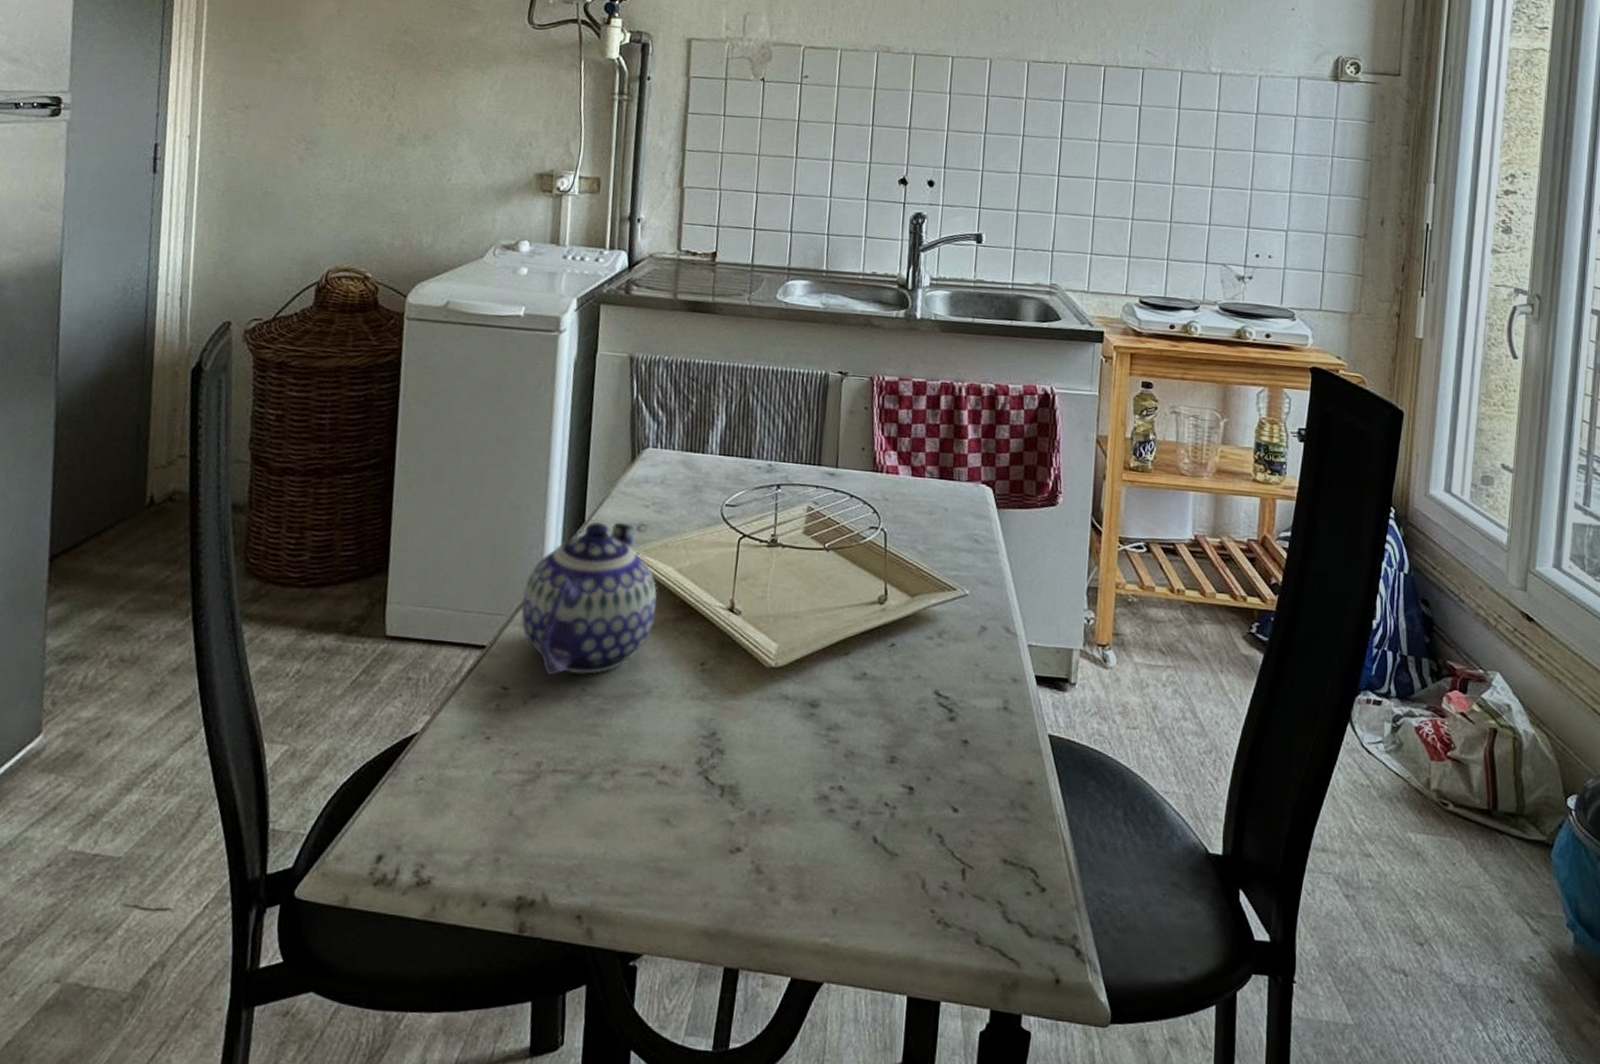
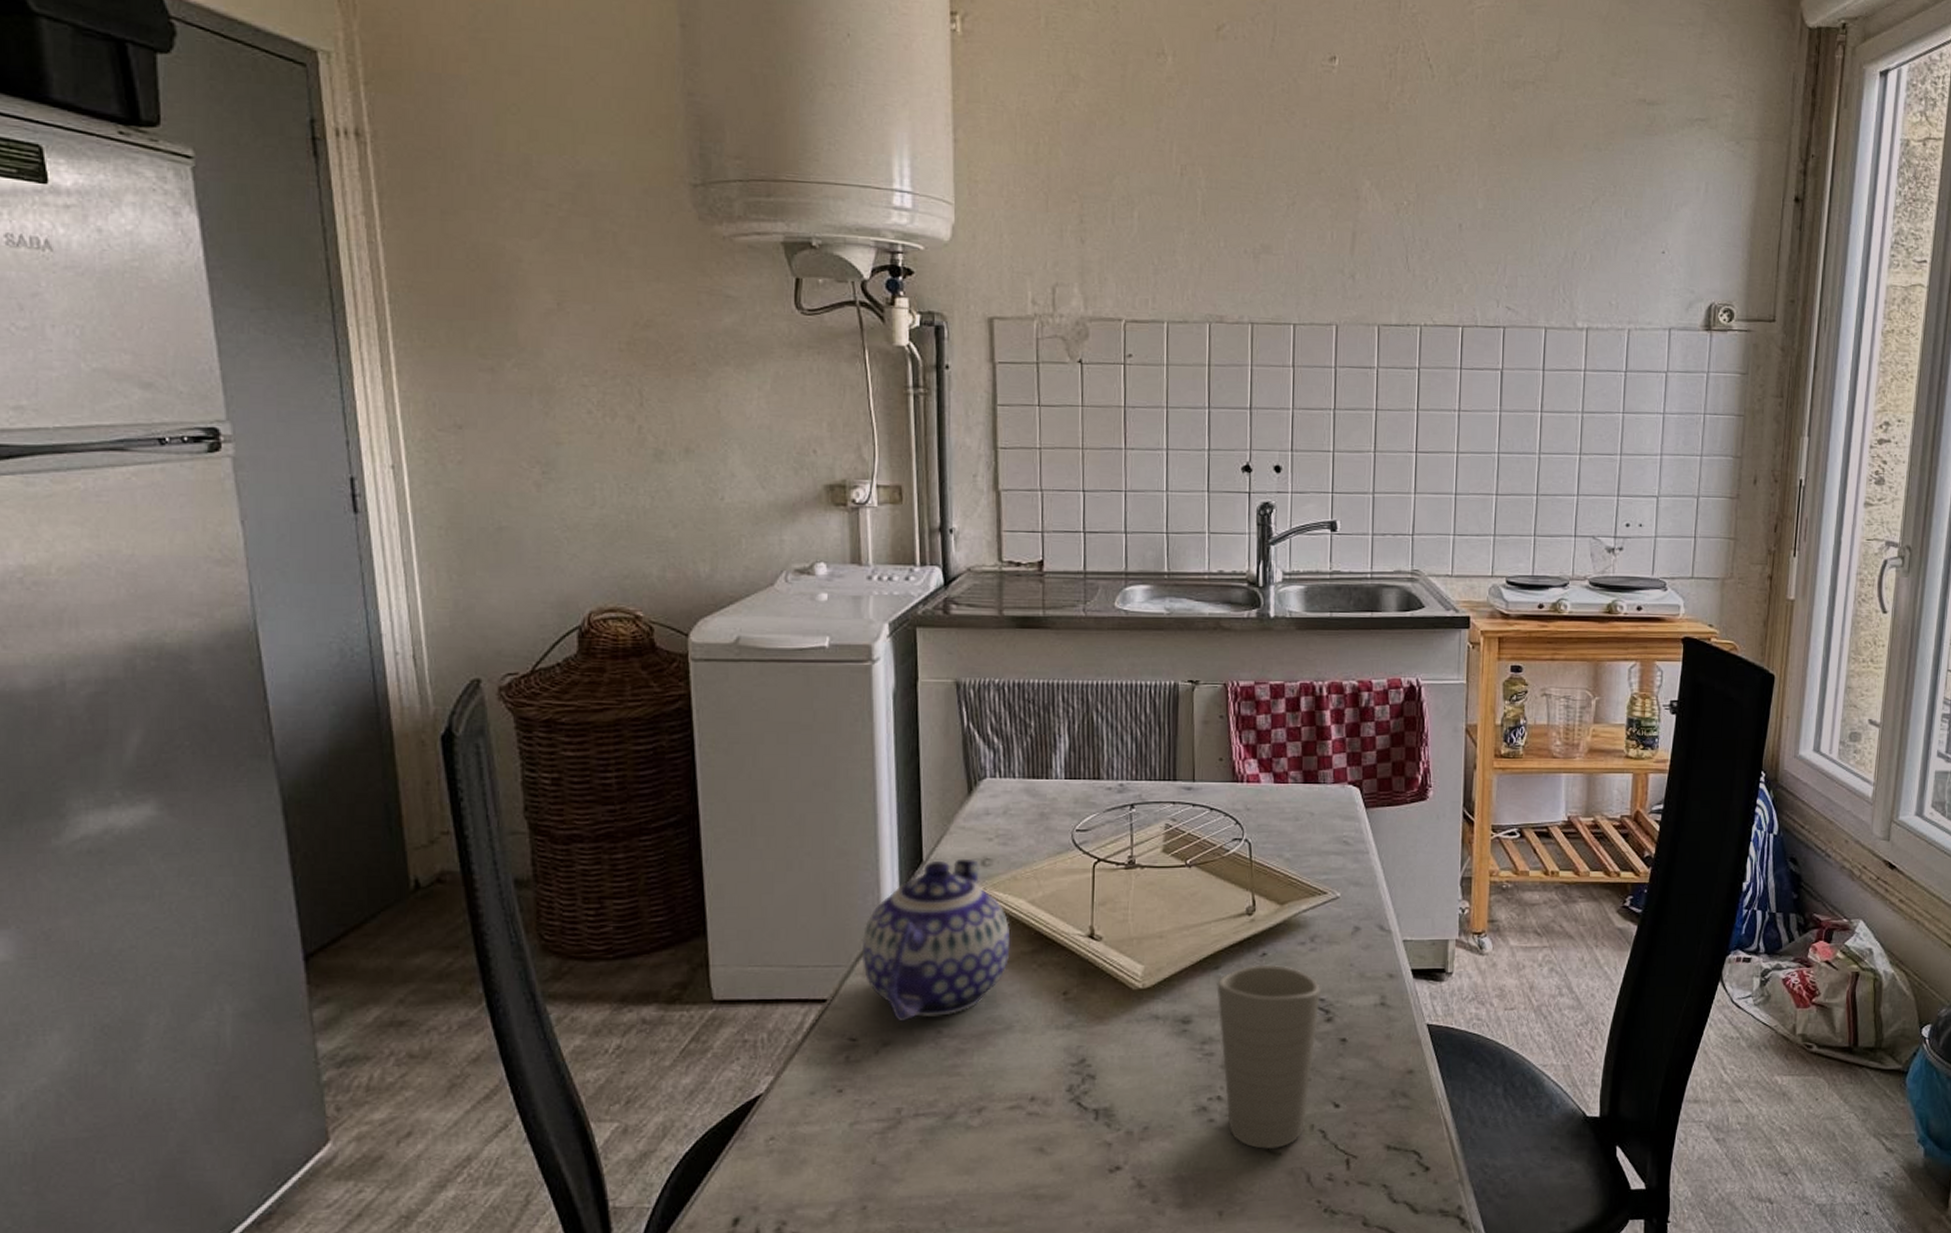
cup: none [845,655,946,849] -> present [1217,965,1322,1150]

